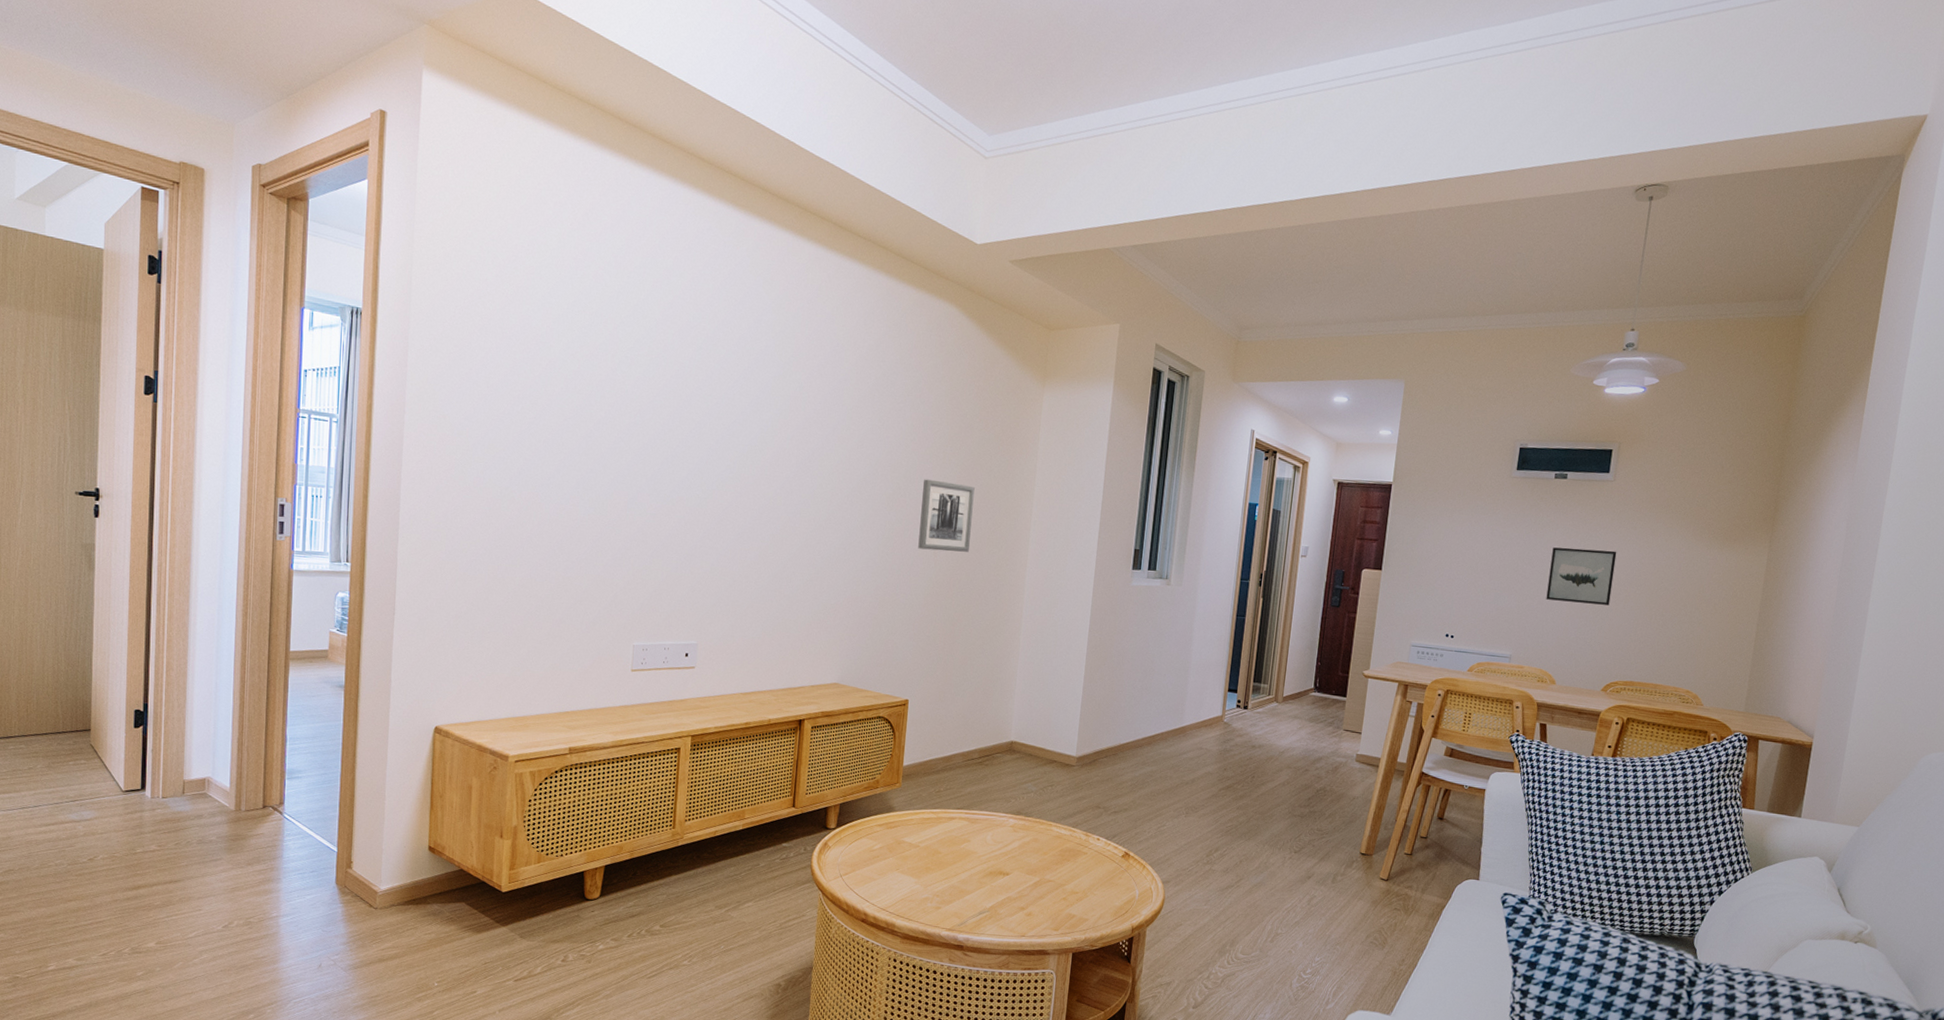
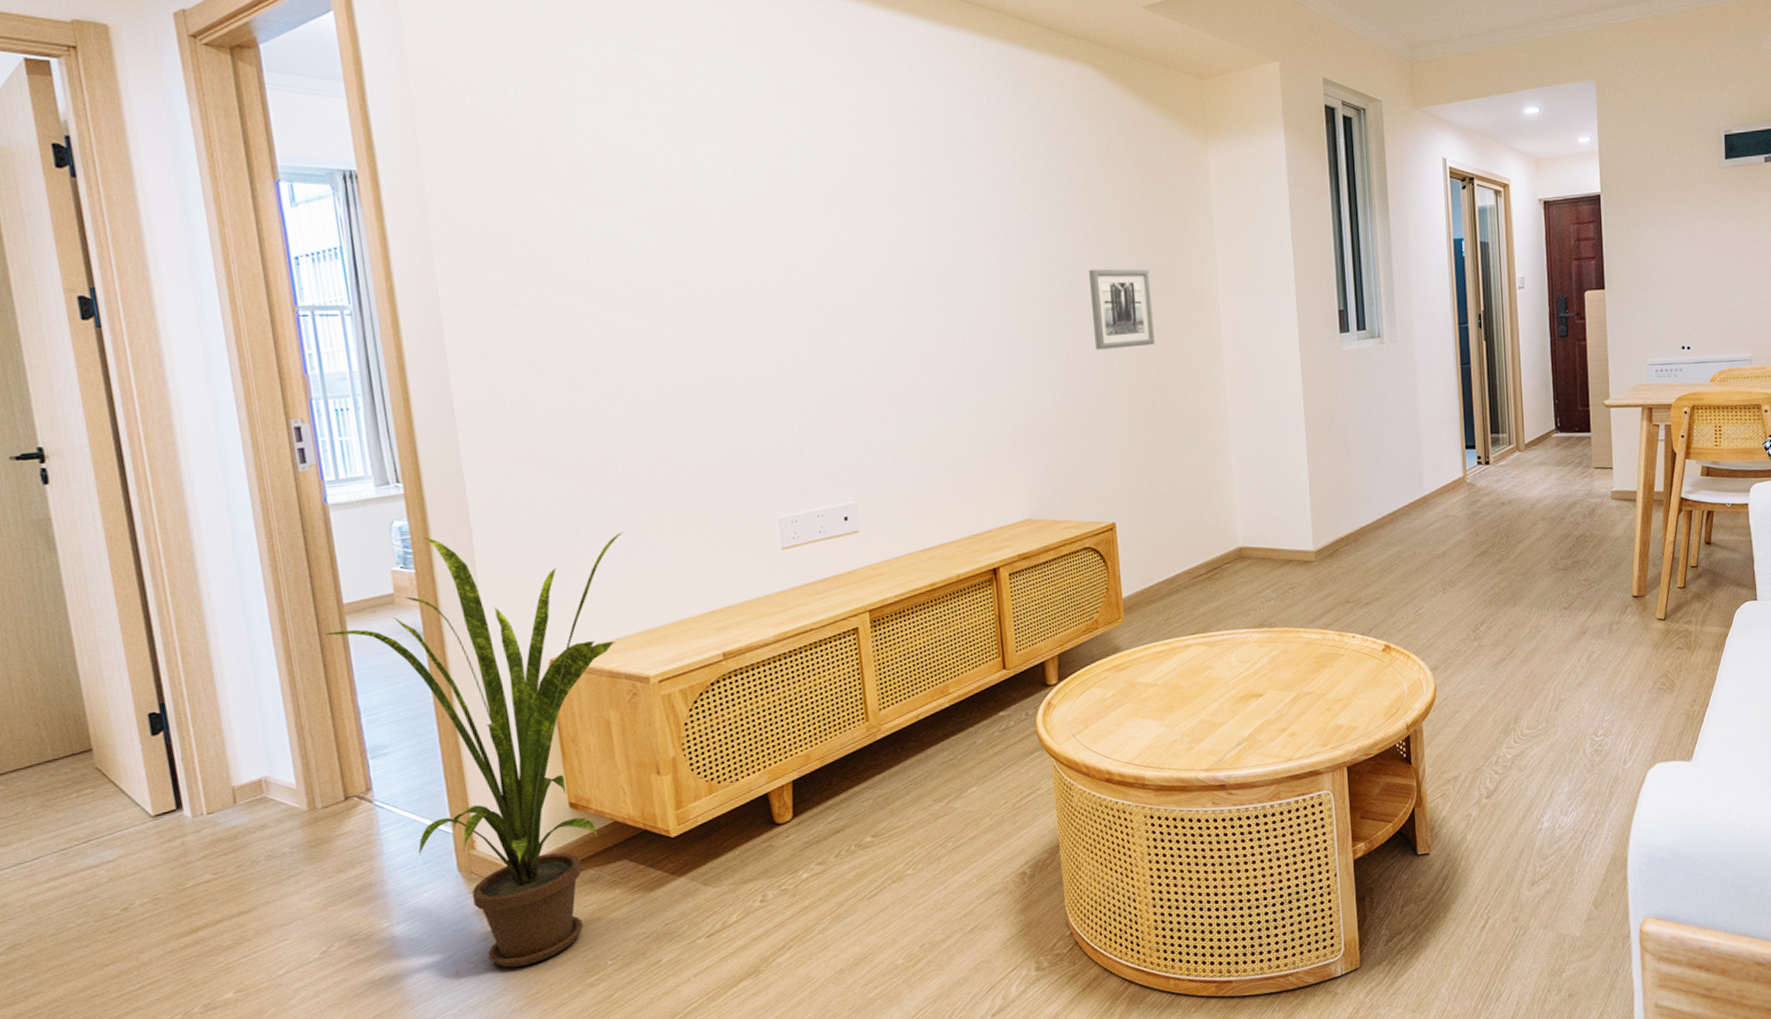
house plant: none [272,609,509,972] -> present [325,532,623,968]

